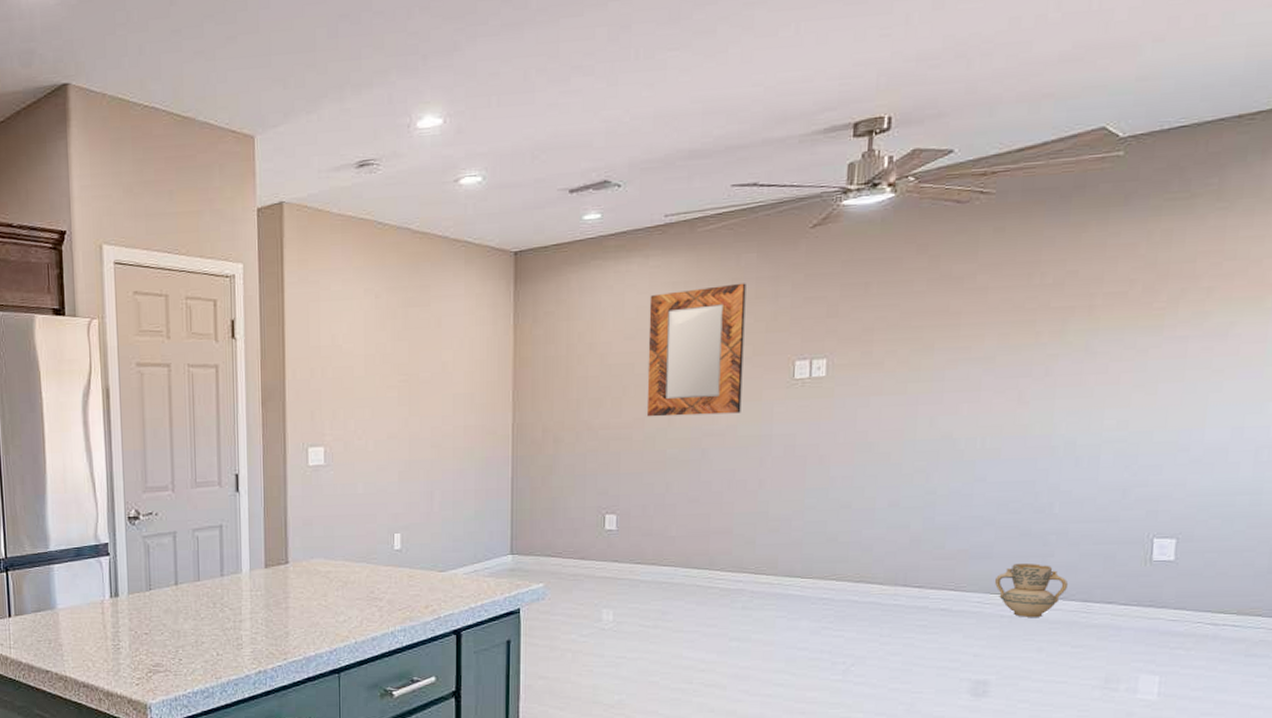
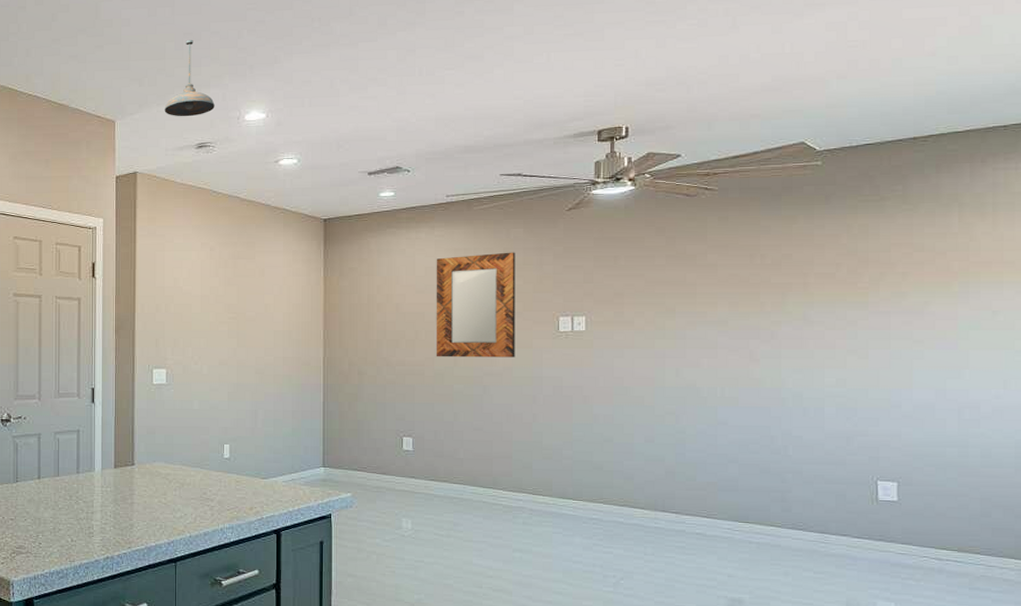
pendant light: none [316,23,379,128] -> present [164,39,215,117]
ceramic jug: present [994,563,1069,617] -> none [741,496,807,545]

